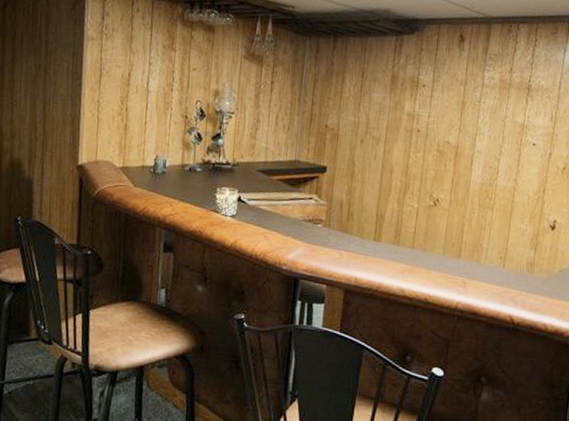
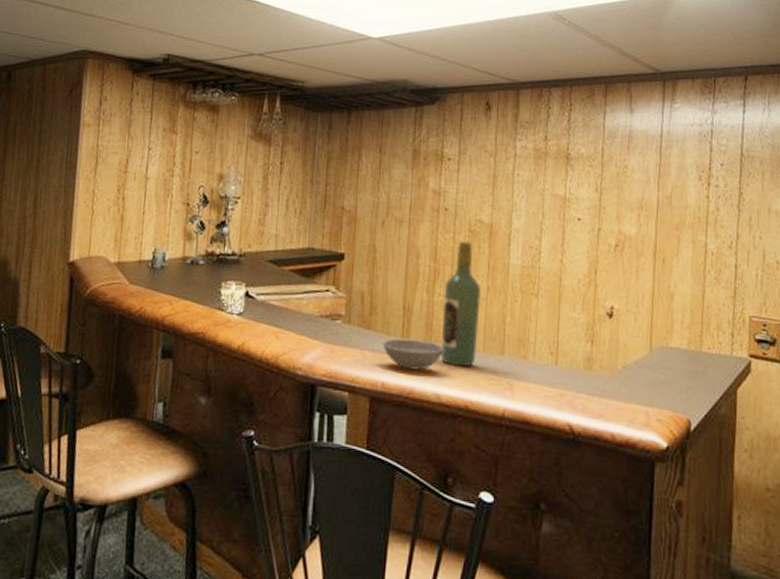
bowl: none [357,241,409,269] -> present [382,338,444,370]
wine bottle: none [406,159,445,267] -> present [440,241,481,367]

